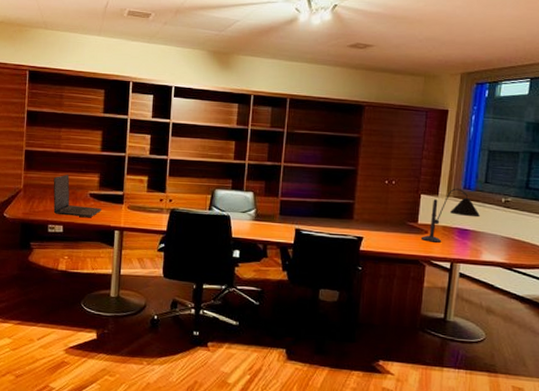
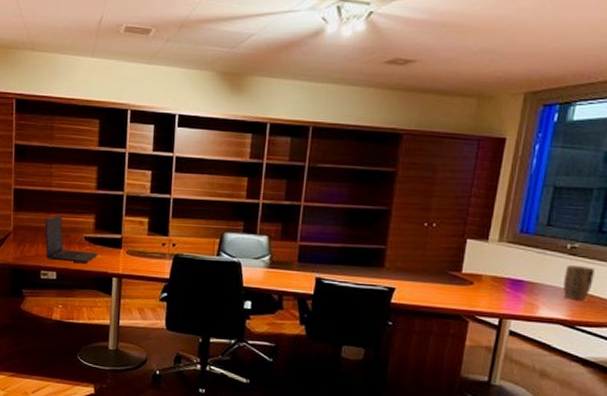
desk lamp: present [420,188,480,243] -> none [464,231,538,295]
plant pot: none [501,216,525,246] -> present [563,265,595,300]

